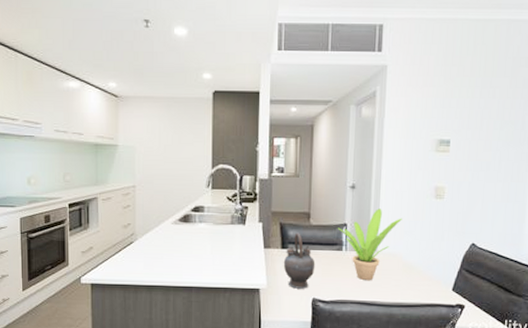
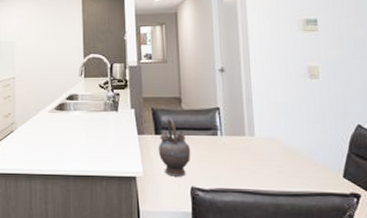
potted plant: present [338,208,402,281] -> none [211,91,277,168]

